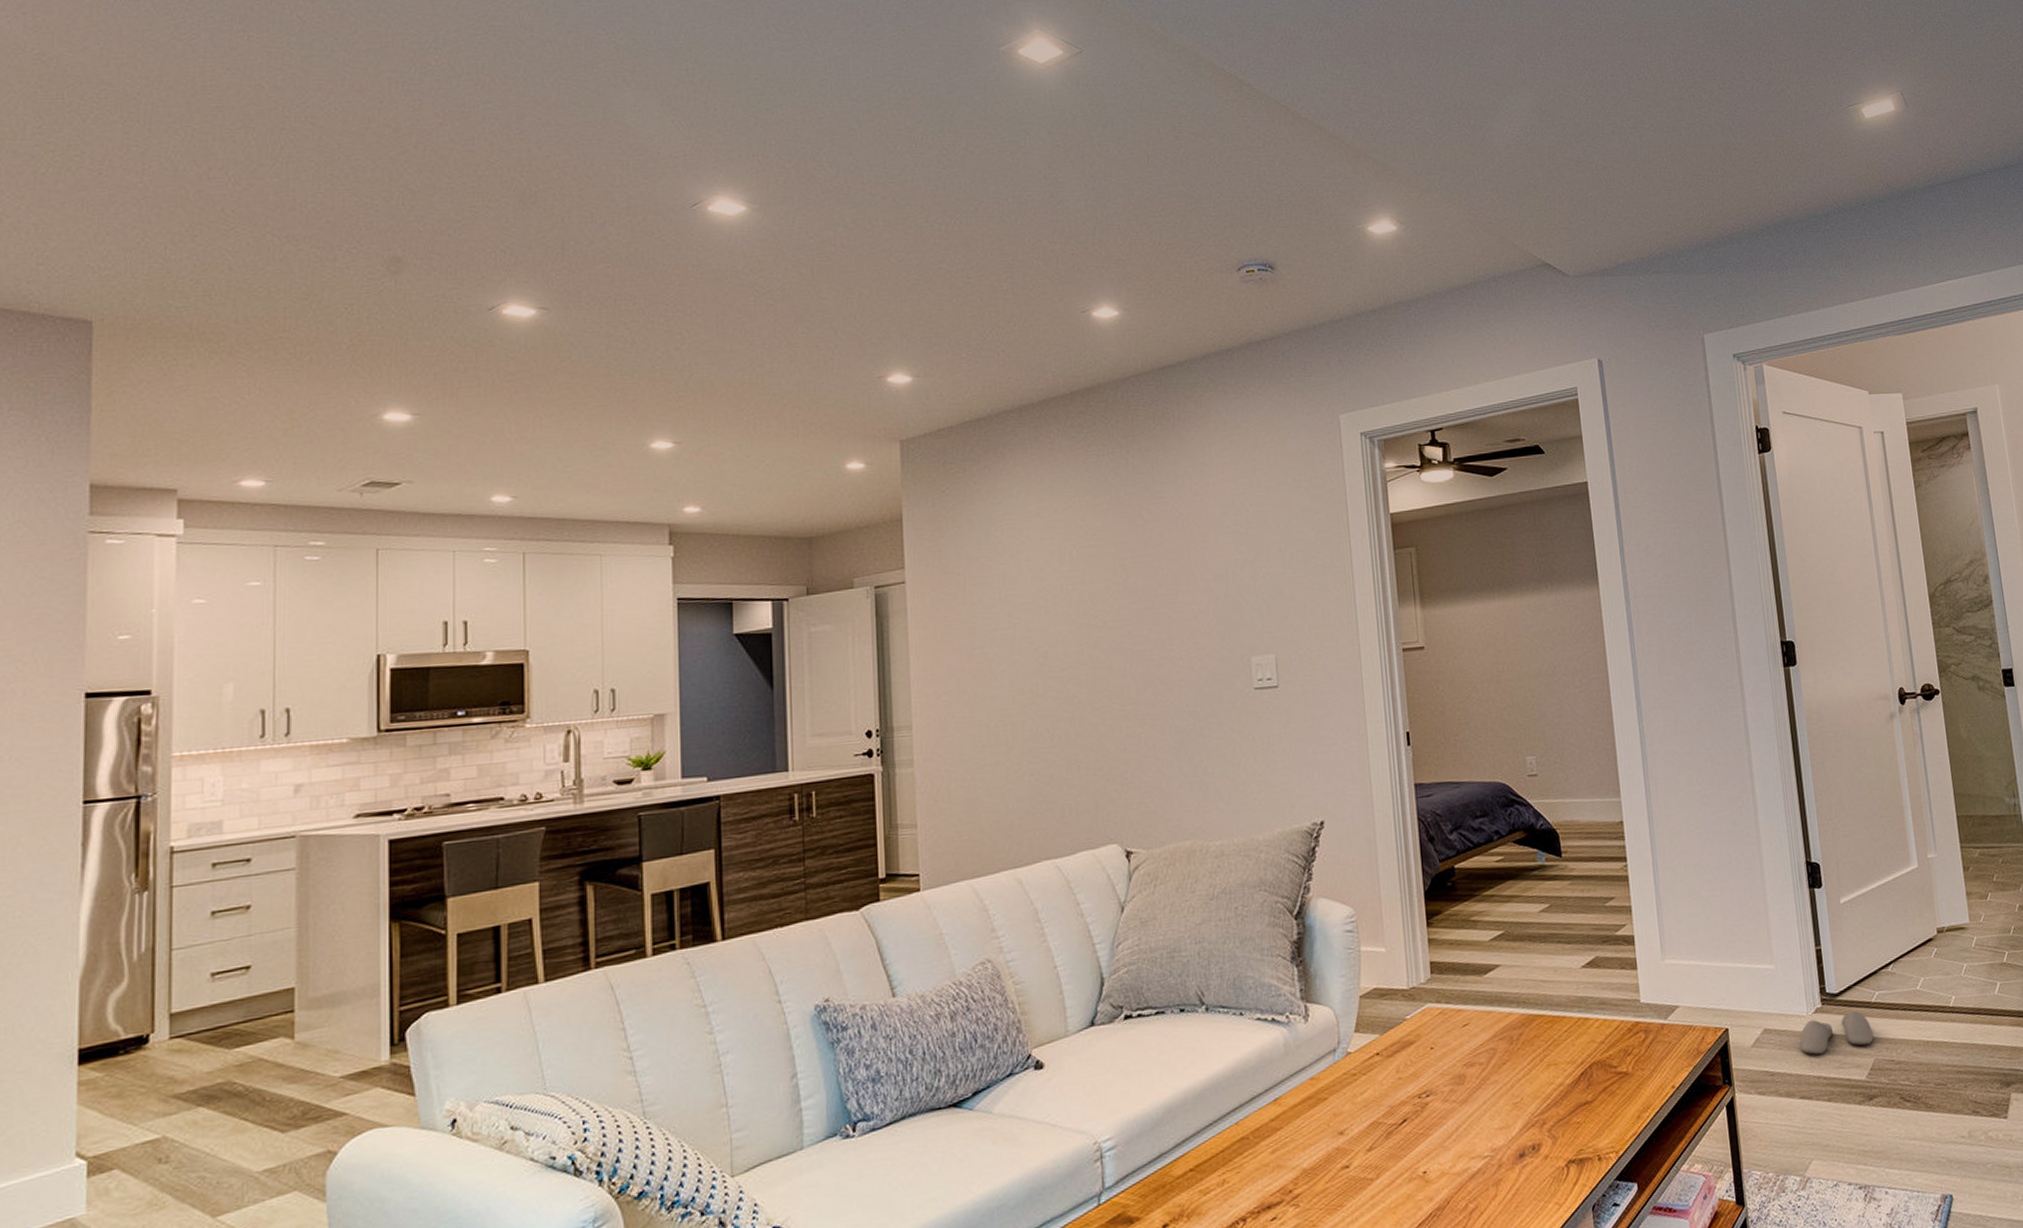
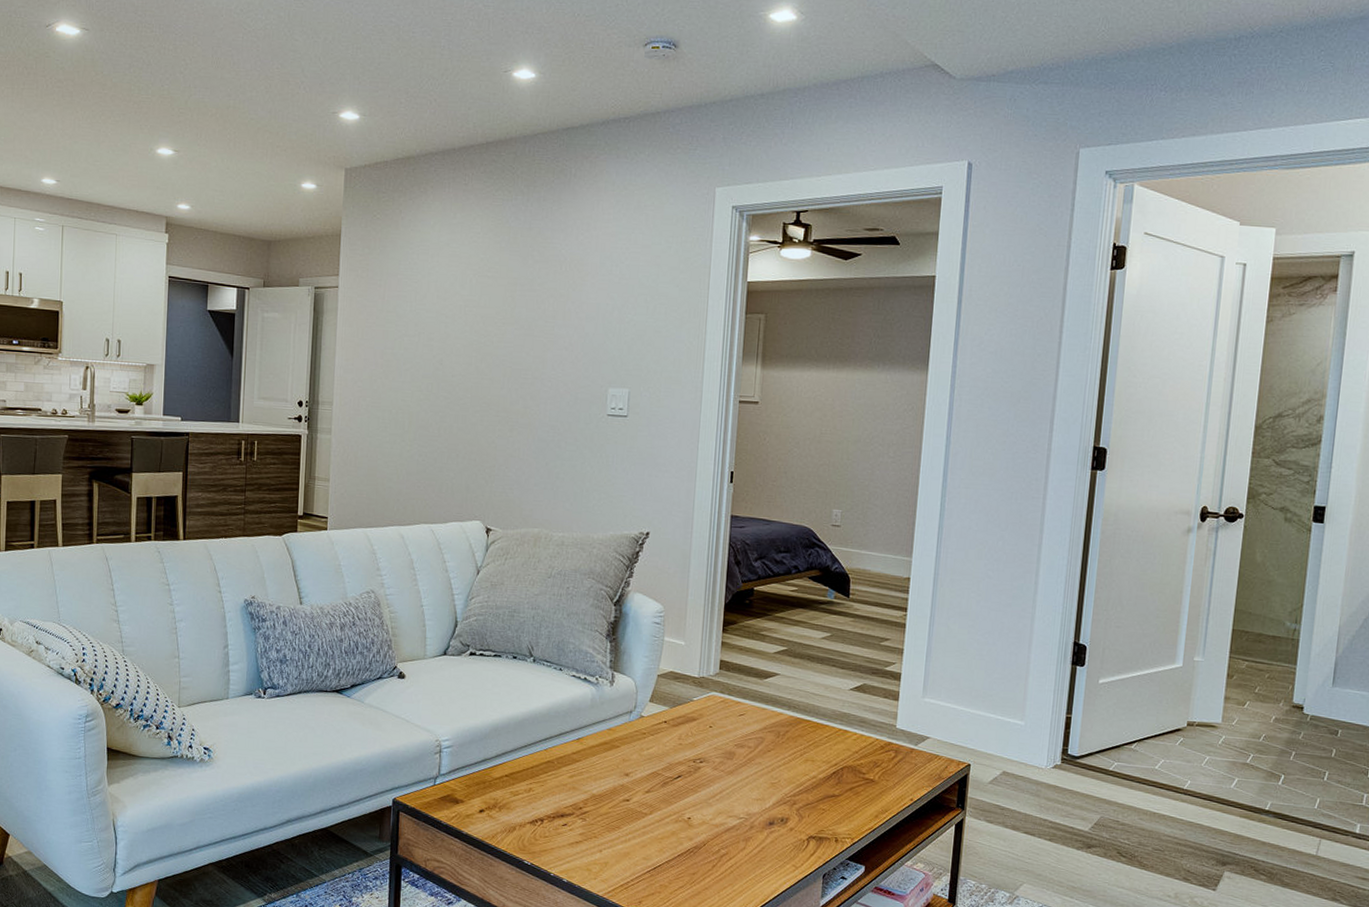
slippers: present [1799,1011,1874,1055] -> none [1033,773,1104,804]

